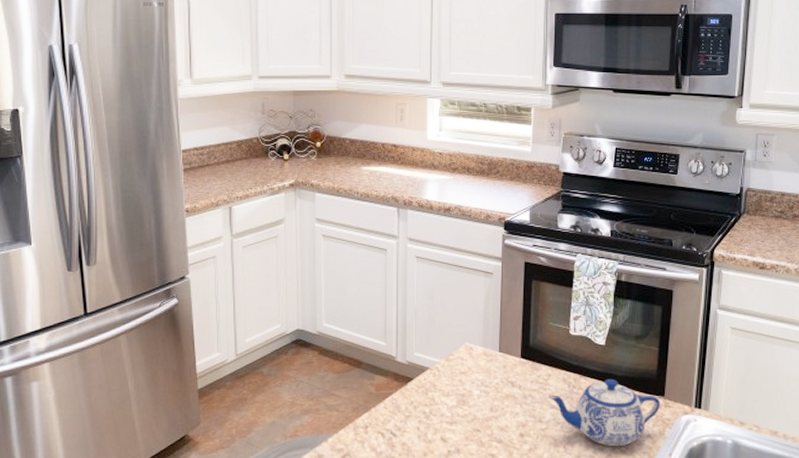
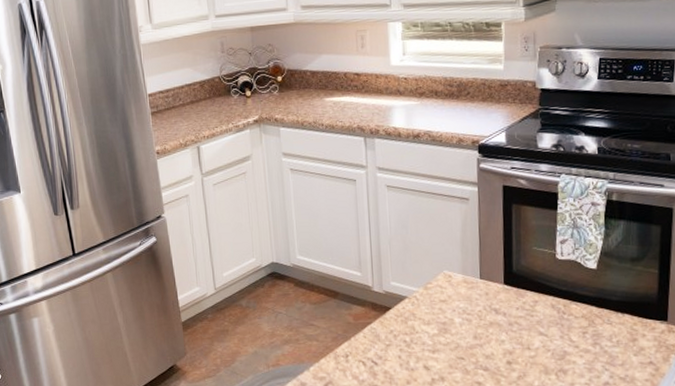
teapot: present [548,378,660,447] -> none [536,303,663,374]

